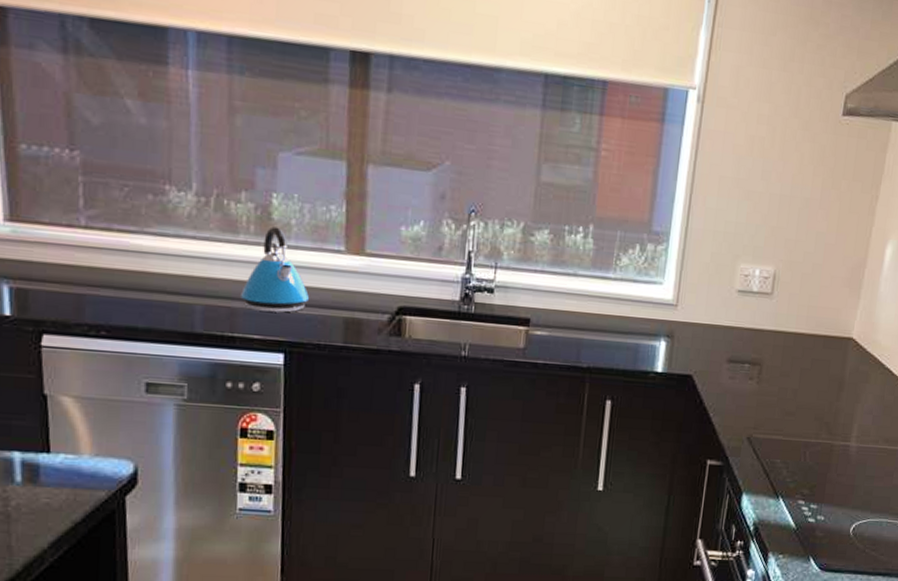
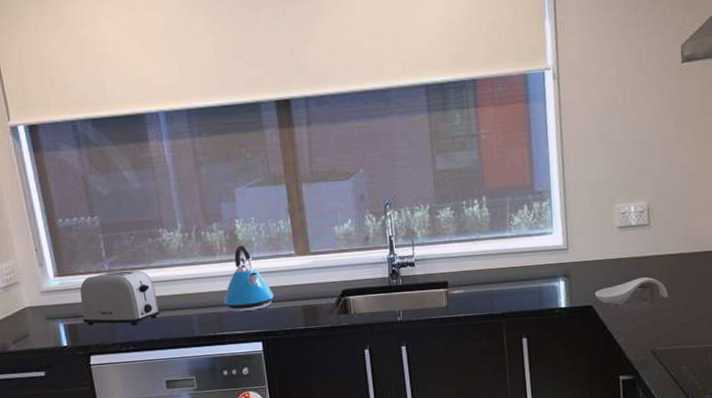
toaster: none [38,227,150,306] -> present [80,270,160,326]
spoon rest: none [698,352,778,380] -> present [595,276,668,305]

